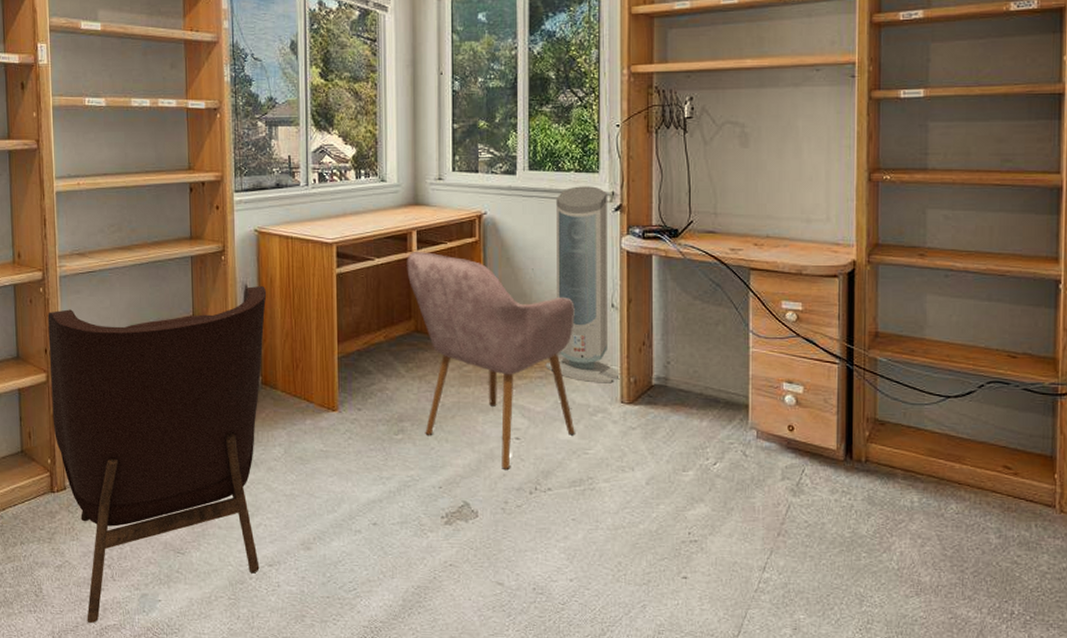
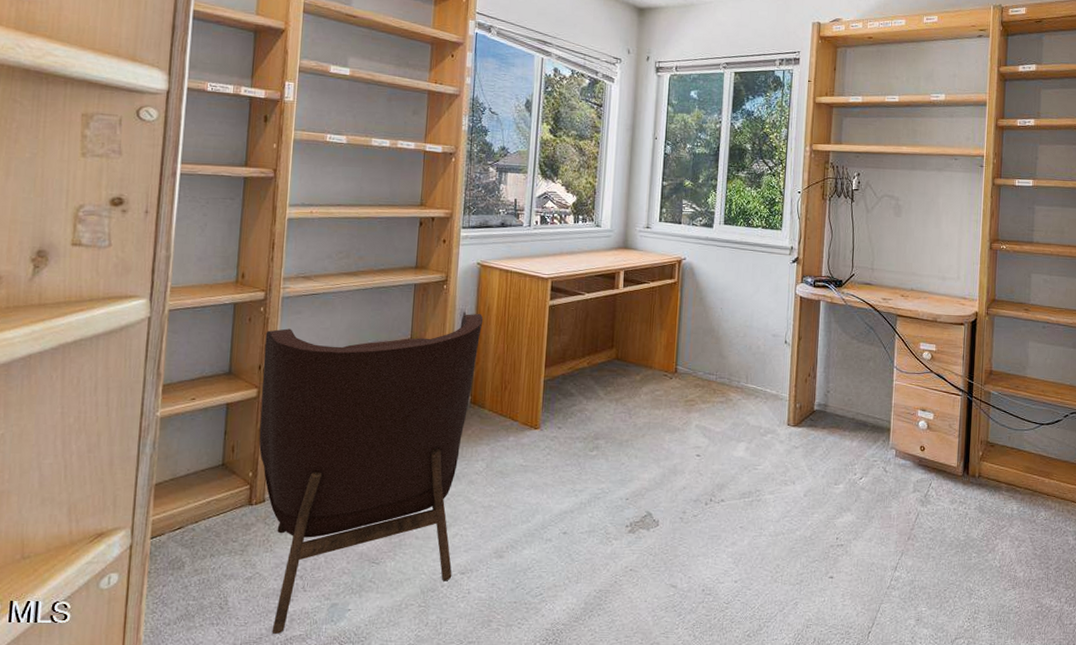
chair: present [407,250,575,471] -> none [613,288,754,484]
air purifier: present [545,186,621,384] -> none [726,240,789,409]

